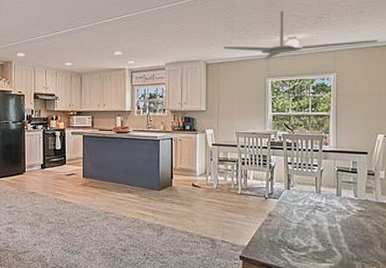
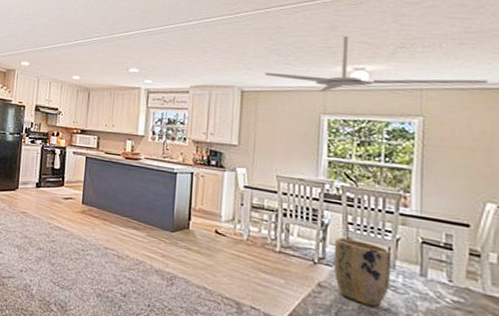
plant pot: none [279,176,318,224] -> present [333,237,392,307]

